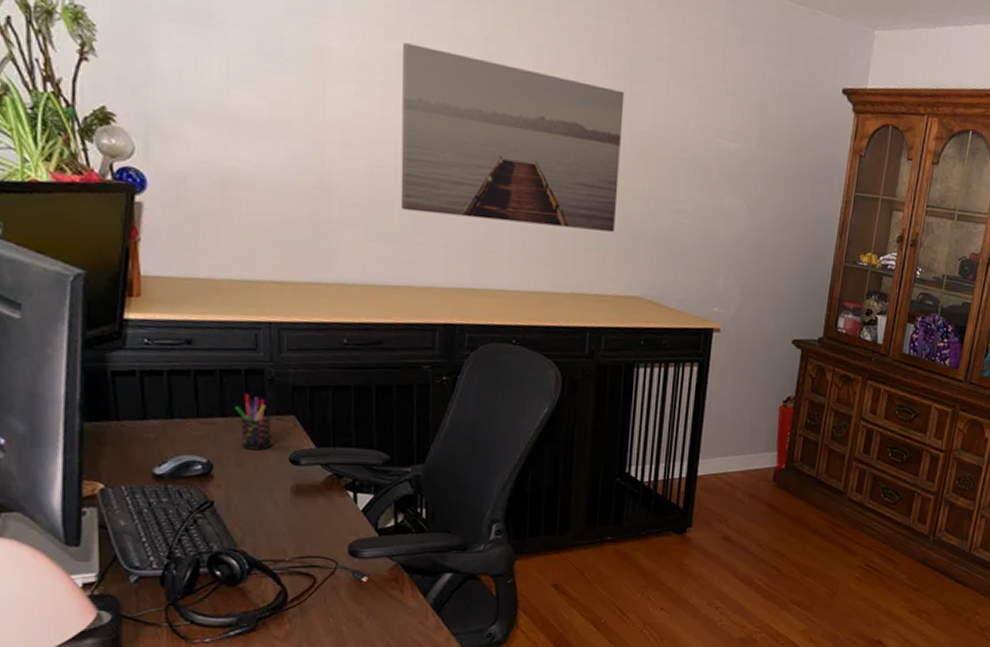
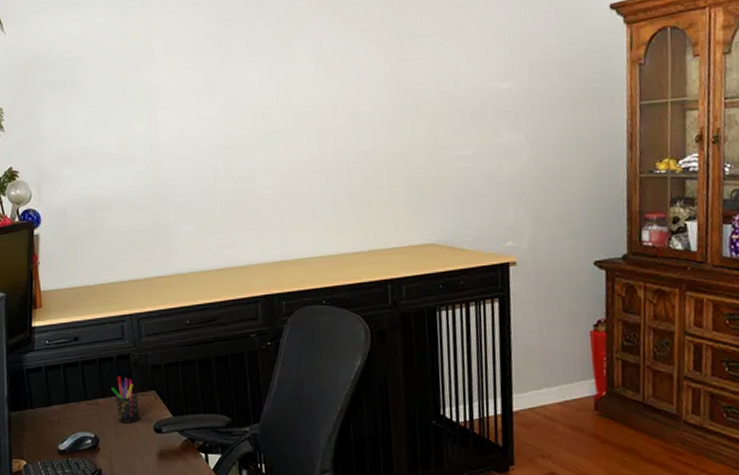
wall art: present [400,42,625,232] -> none [210,60,402,204]

